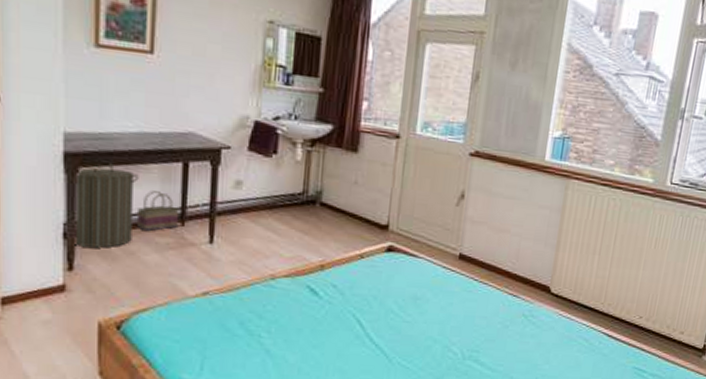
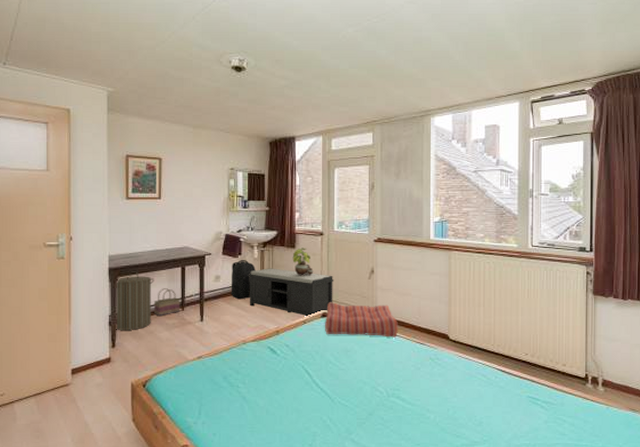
backpack: none [257,161,297,218] -> present [231,260,256,300]
bench: none [285,176,409,250] -> present [249,268,334,317]
potted plant: none [352,153,382,193] -> present [292,248,314,276]
seat cushion: none [389,232,488,286] -> present [325,302,398,338]

